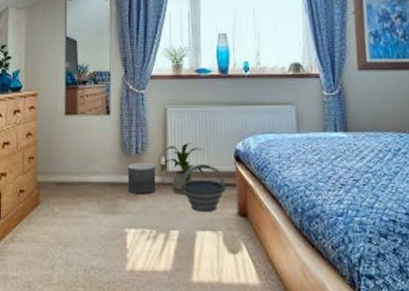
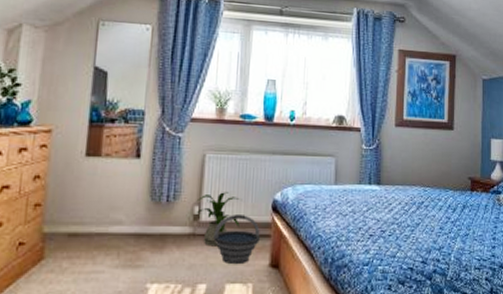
planter: present [128,163,156,195] -> none [154,212,188,247]

